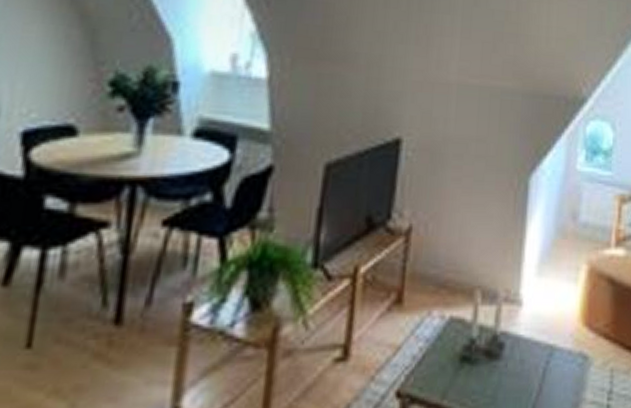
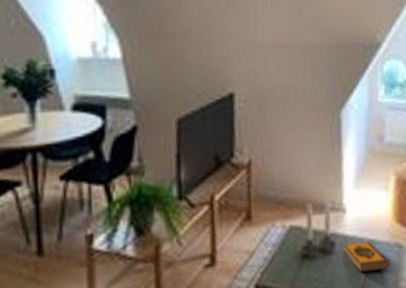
hardback book: none [515,346,571,388] -> present [344,241,391,273]

